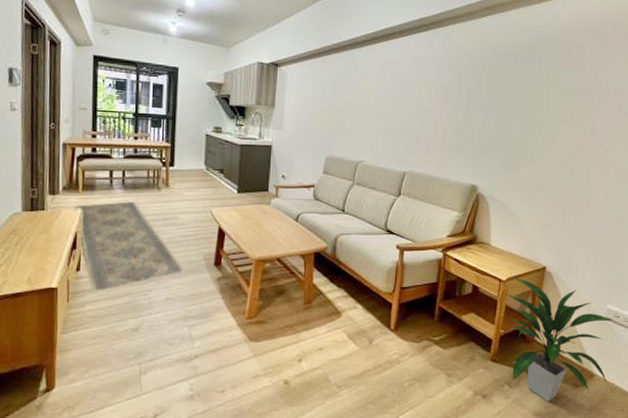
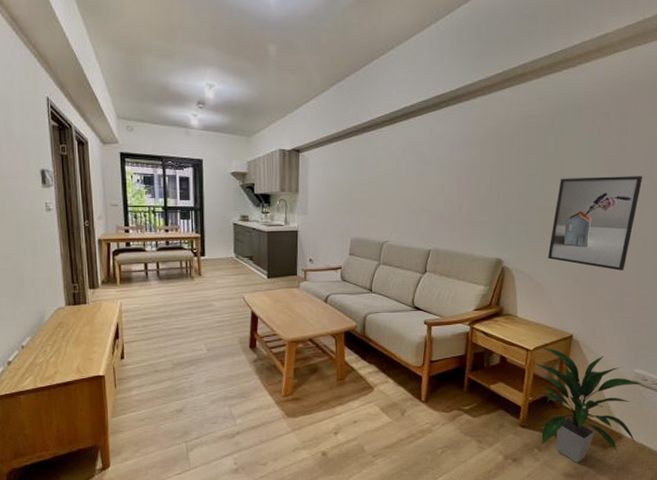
rug: present [75,201,186,296] -> none [114,291,224,381]
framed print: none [522,108,617,203] -> present [547,176,643,271]

